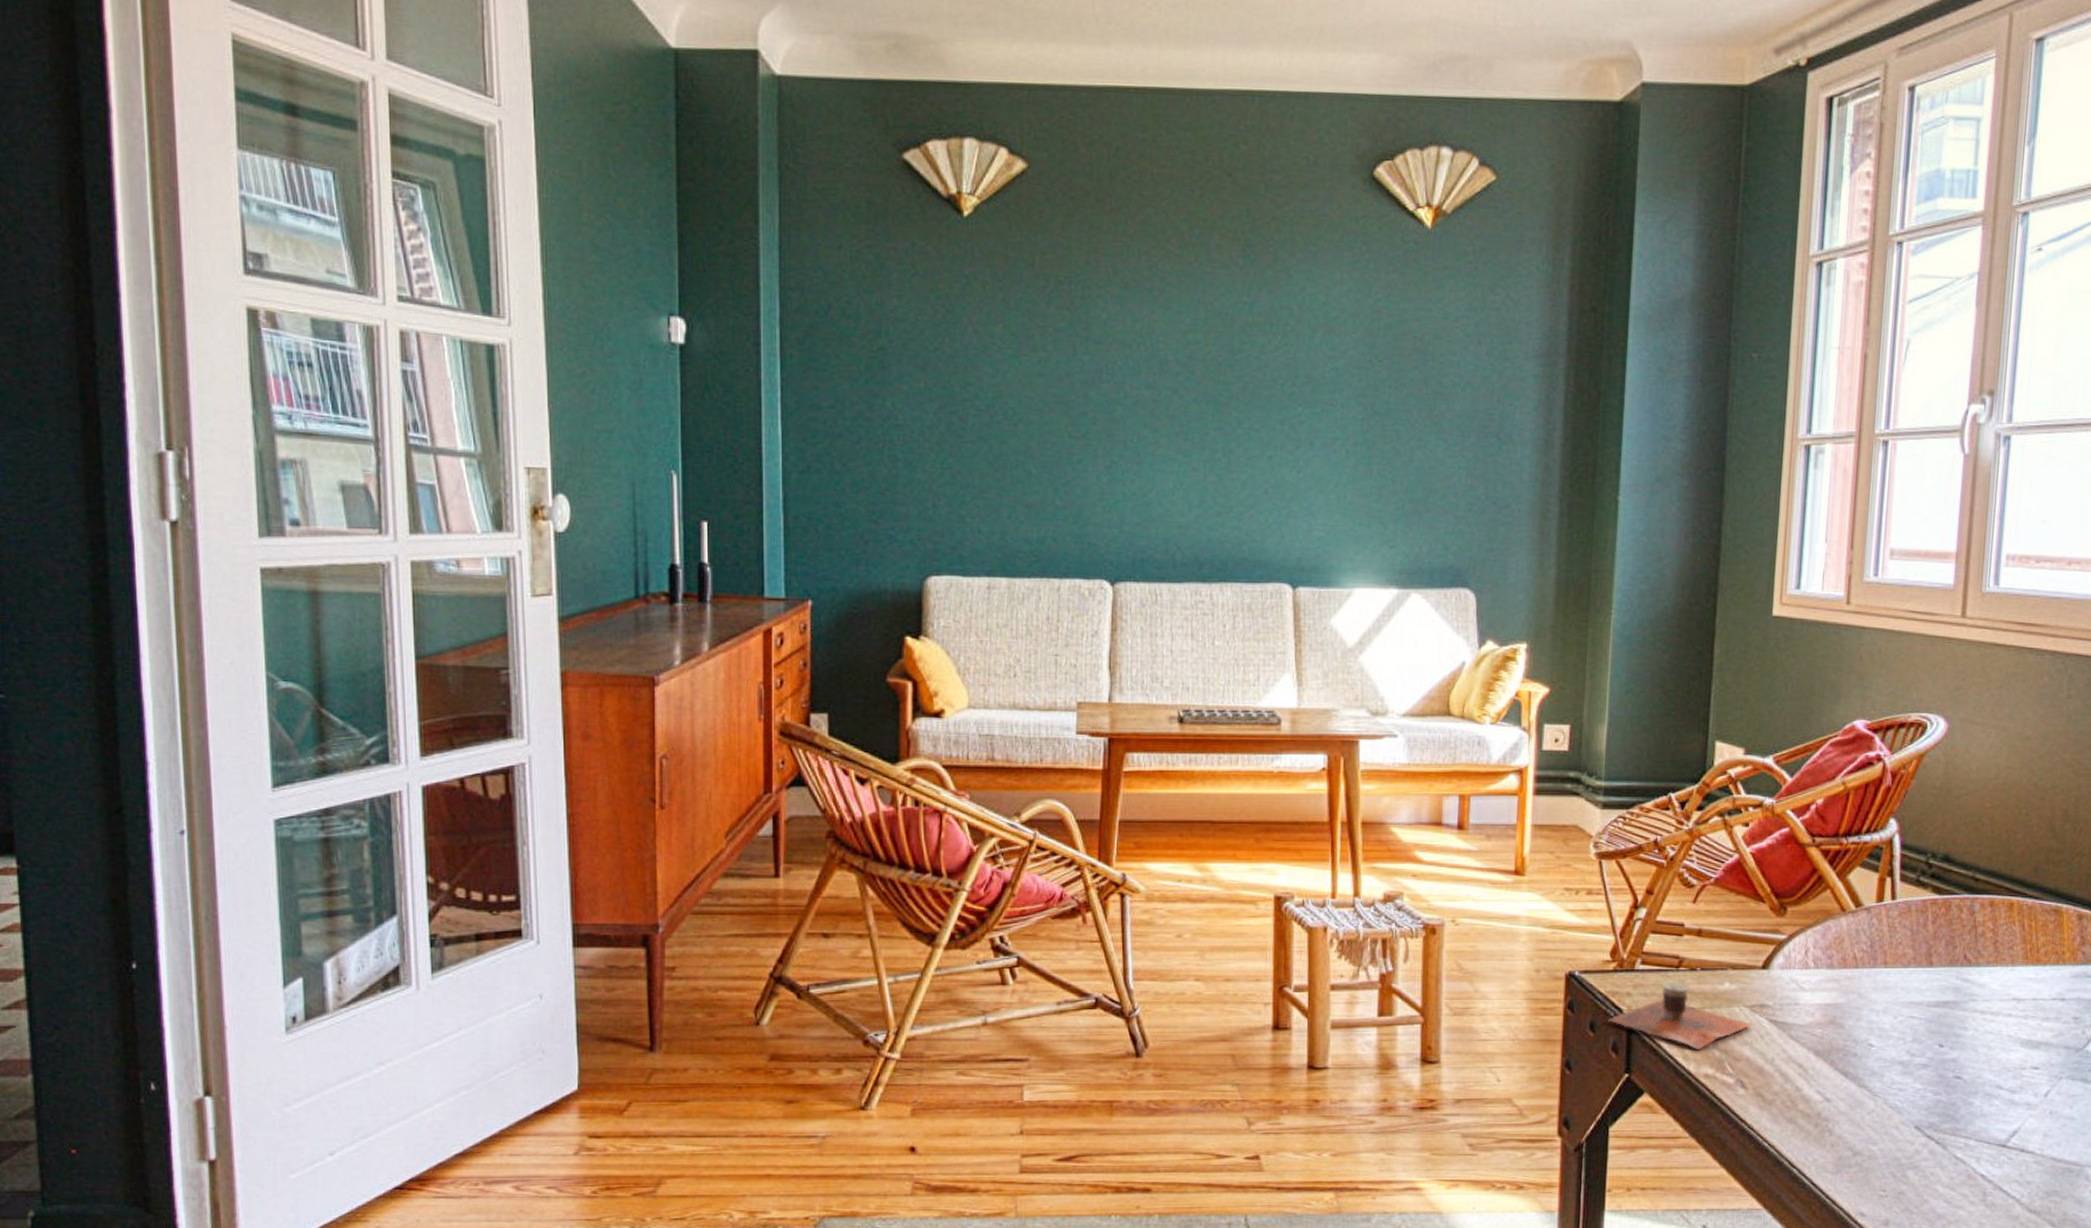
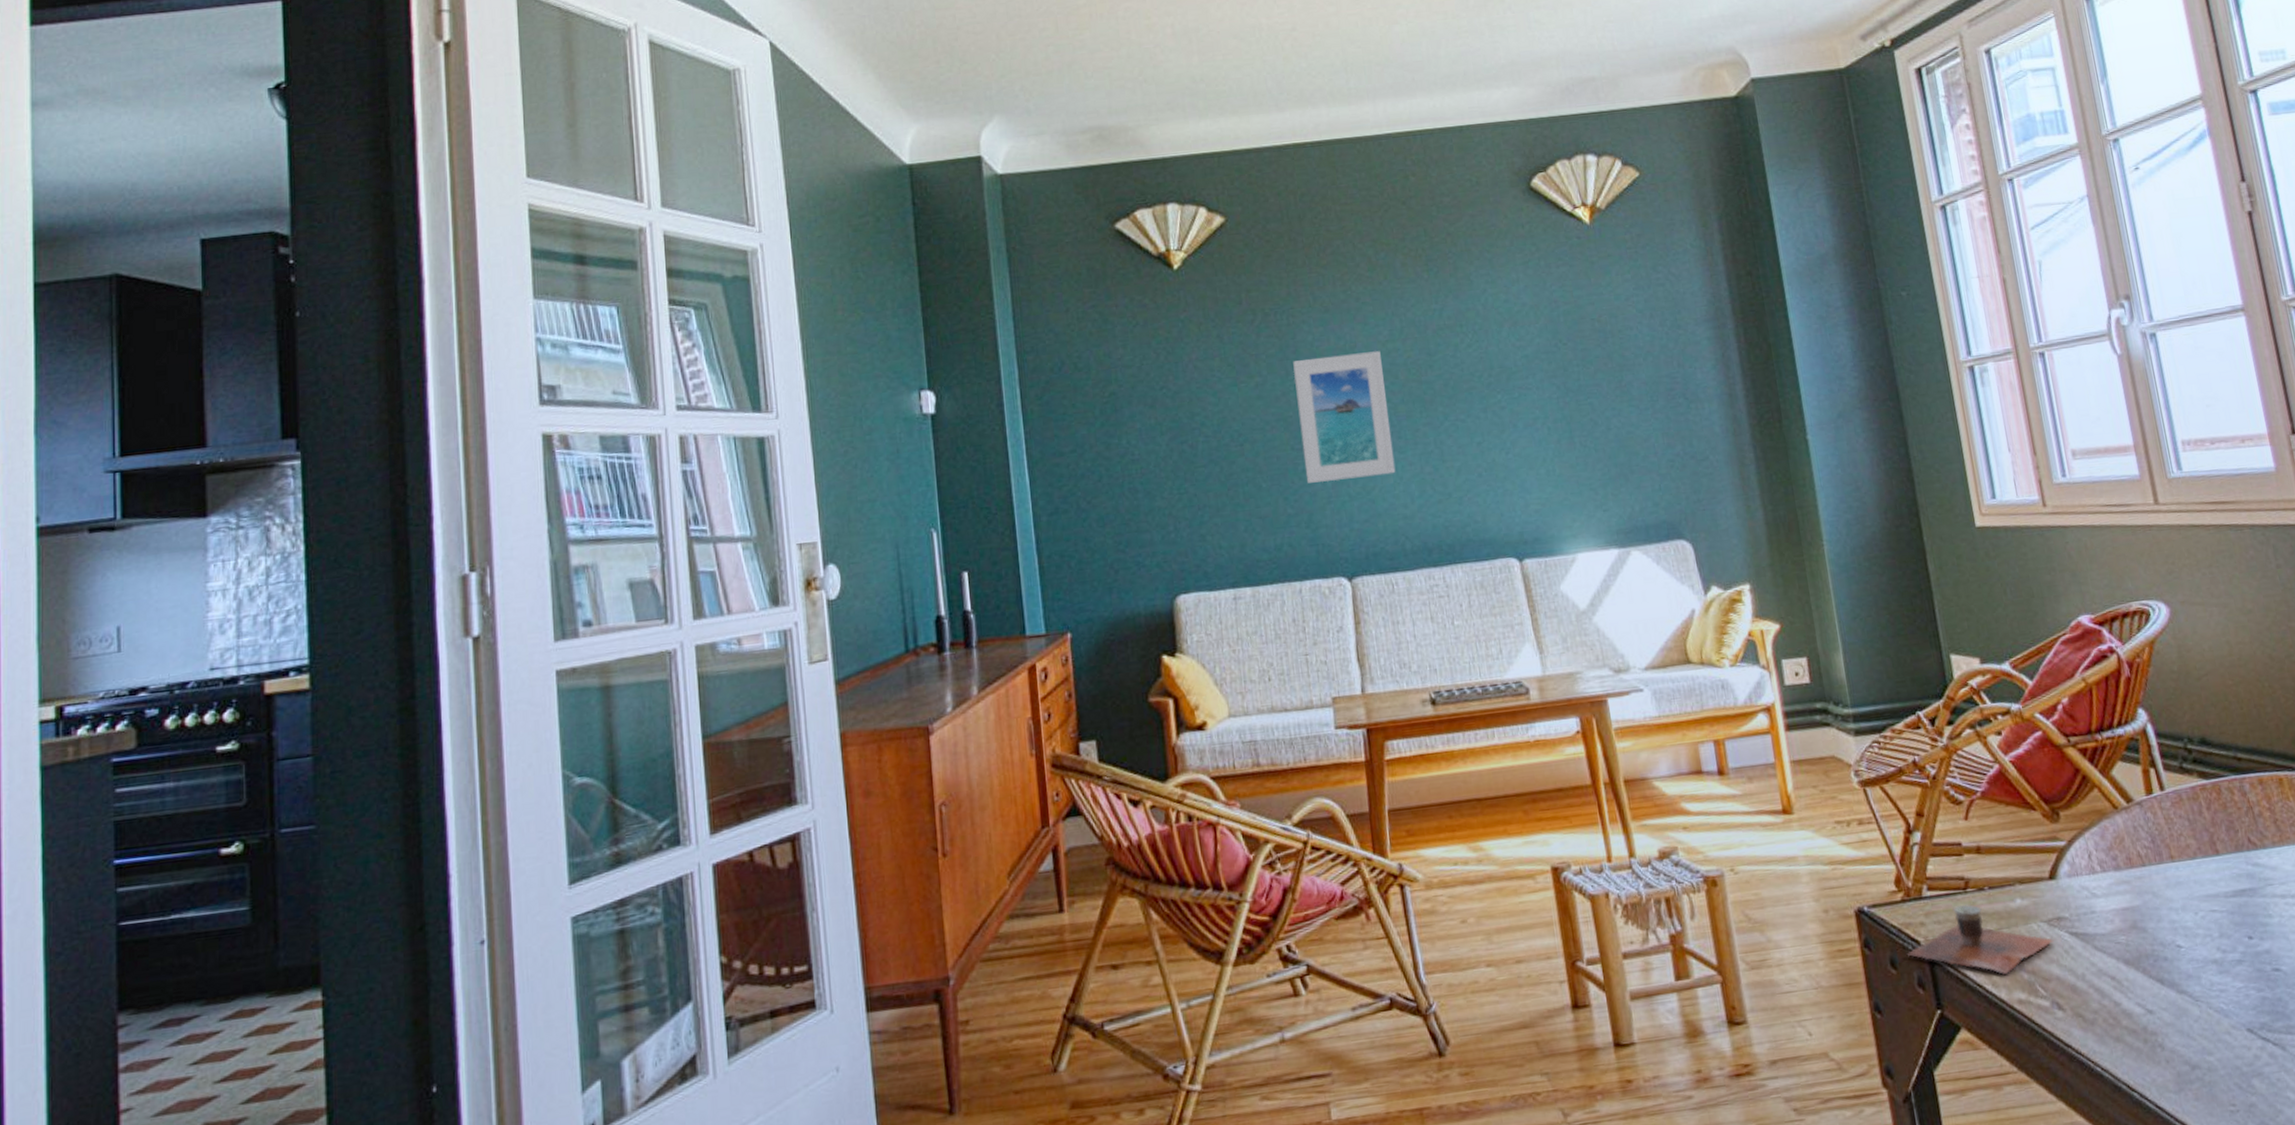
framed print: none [1080,339,1179,478] -> present [1293,351,1396,483]

